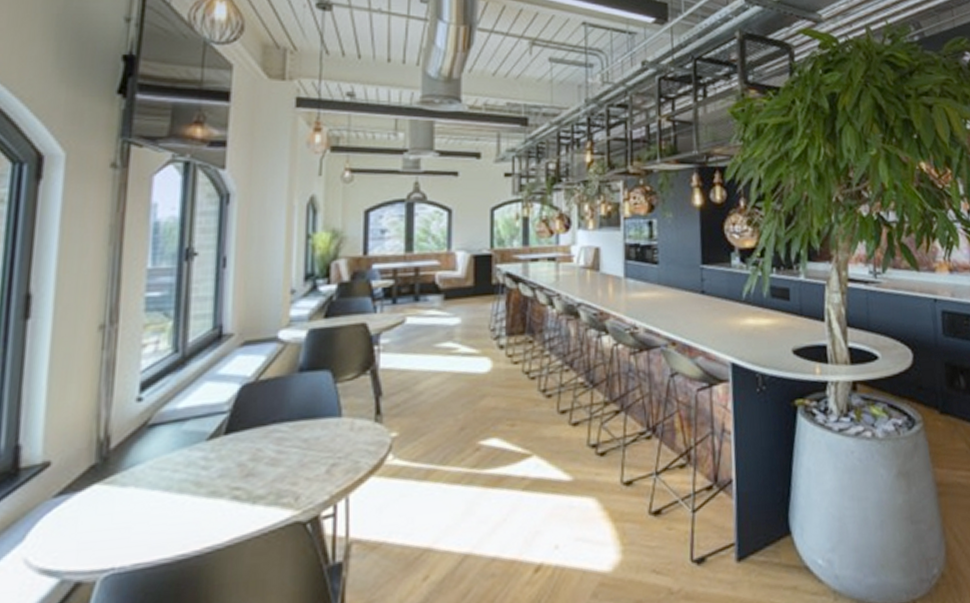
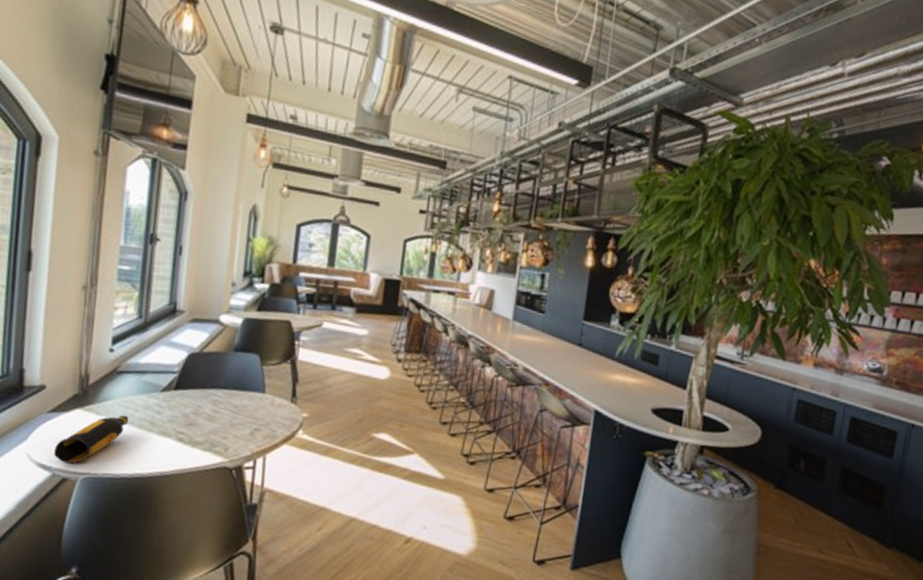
bottle: none [63,480,165,562] -> present [54,415,128,465]

